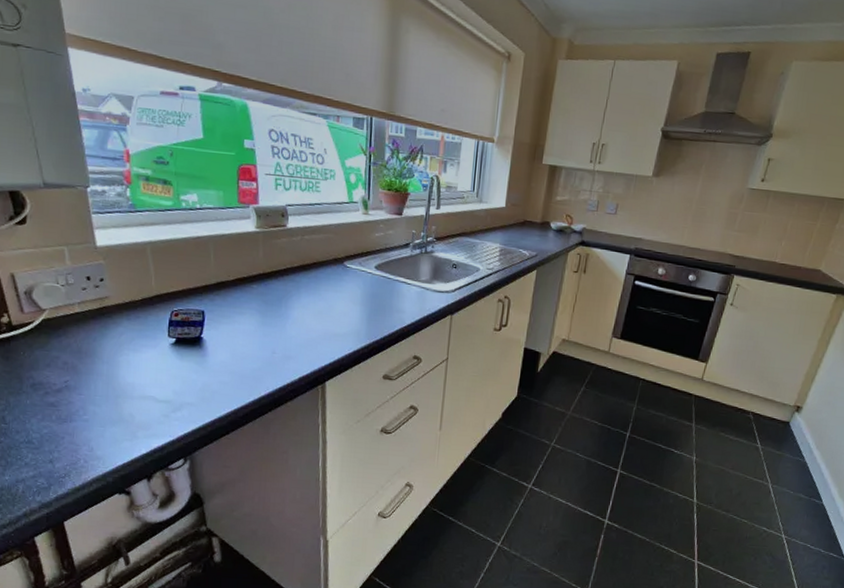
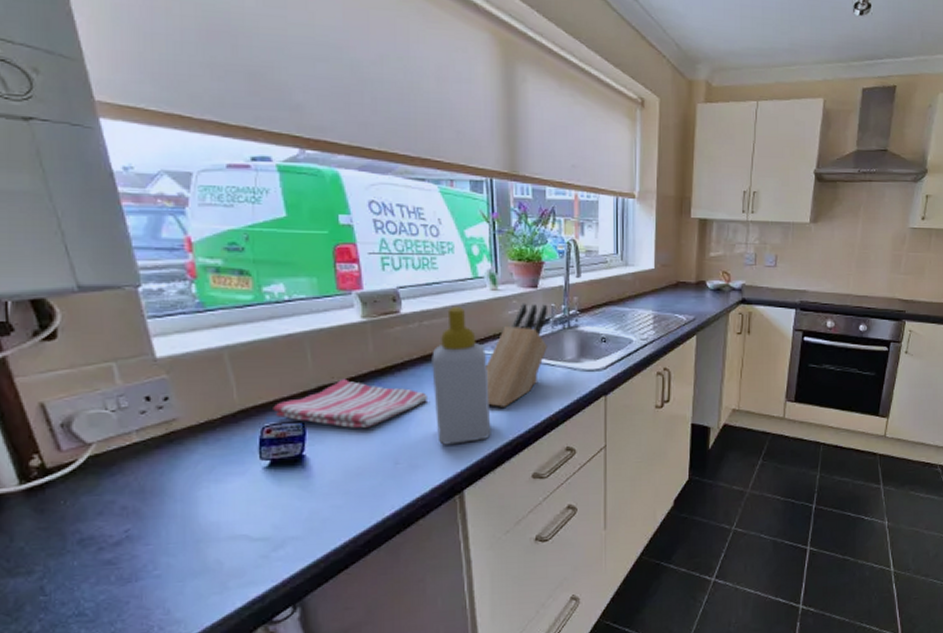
dish towel: none [181,277,303,321] -> present [273,378,427,428]
soap bottle: none [308,224,355,343] -> present [432,305,491,445]
knife block: none [351,227,410,316] -> present [486,303,549,407]

